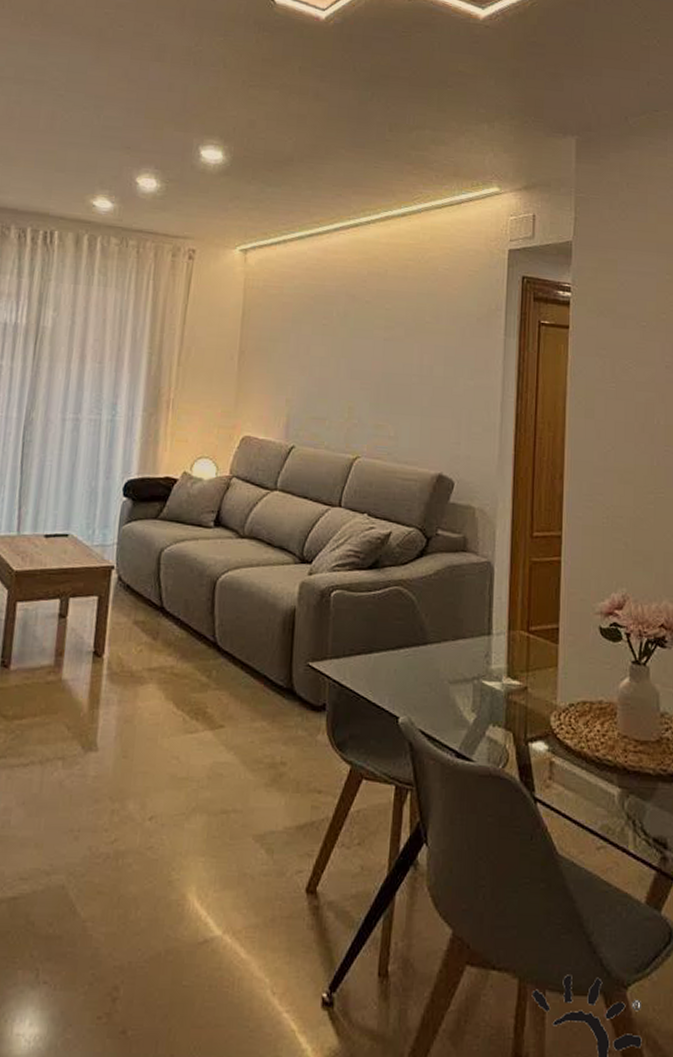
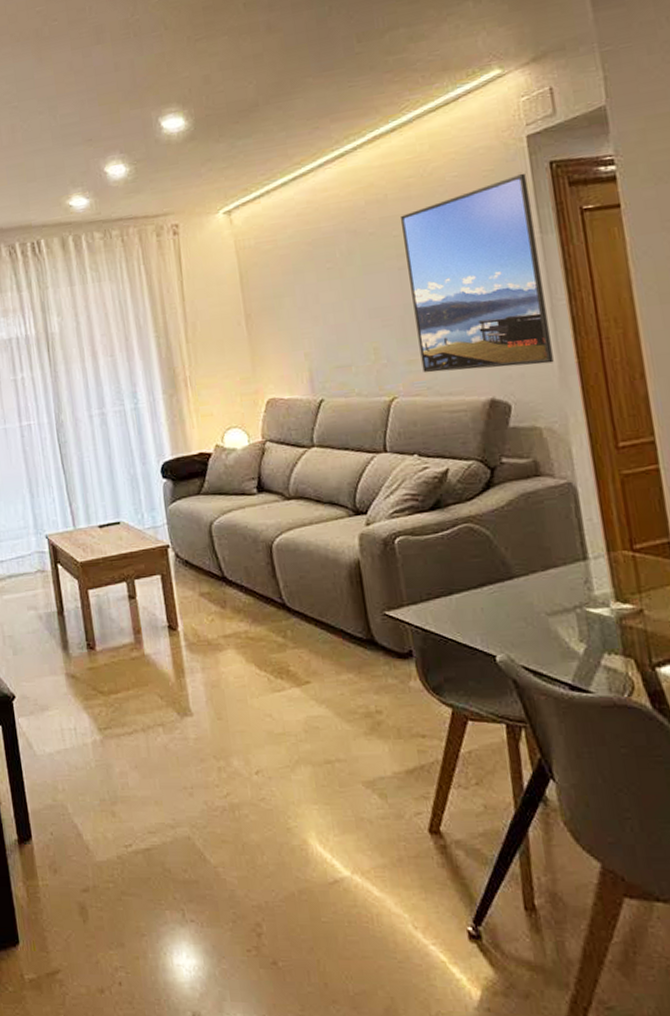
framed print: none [387,280,502,451] -> present [400,173,554,373]

